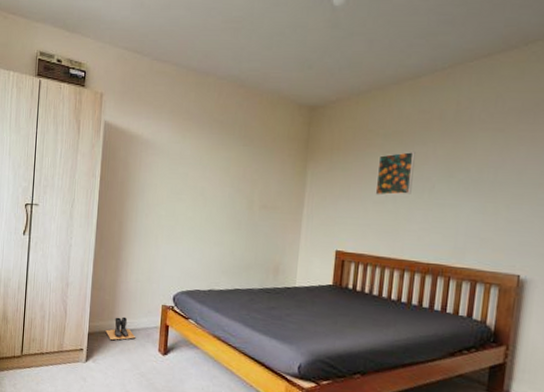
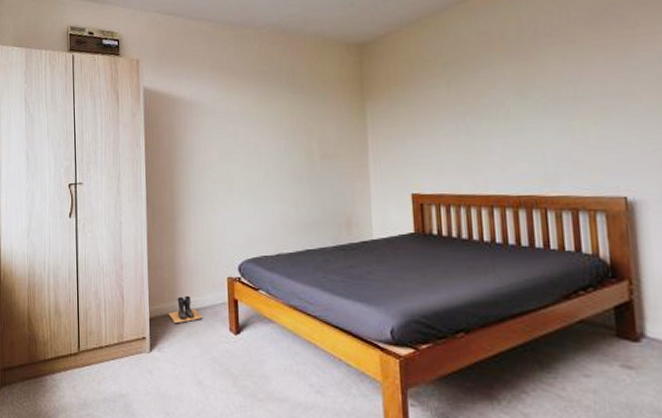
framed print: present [375,151,415,196] -> none [442,76,485,128]

